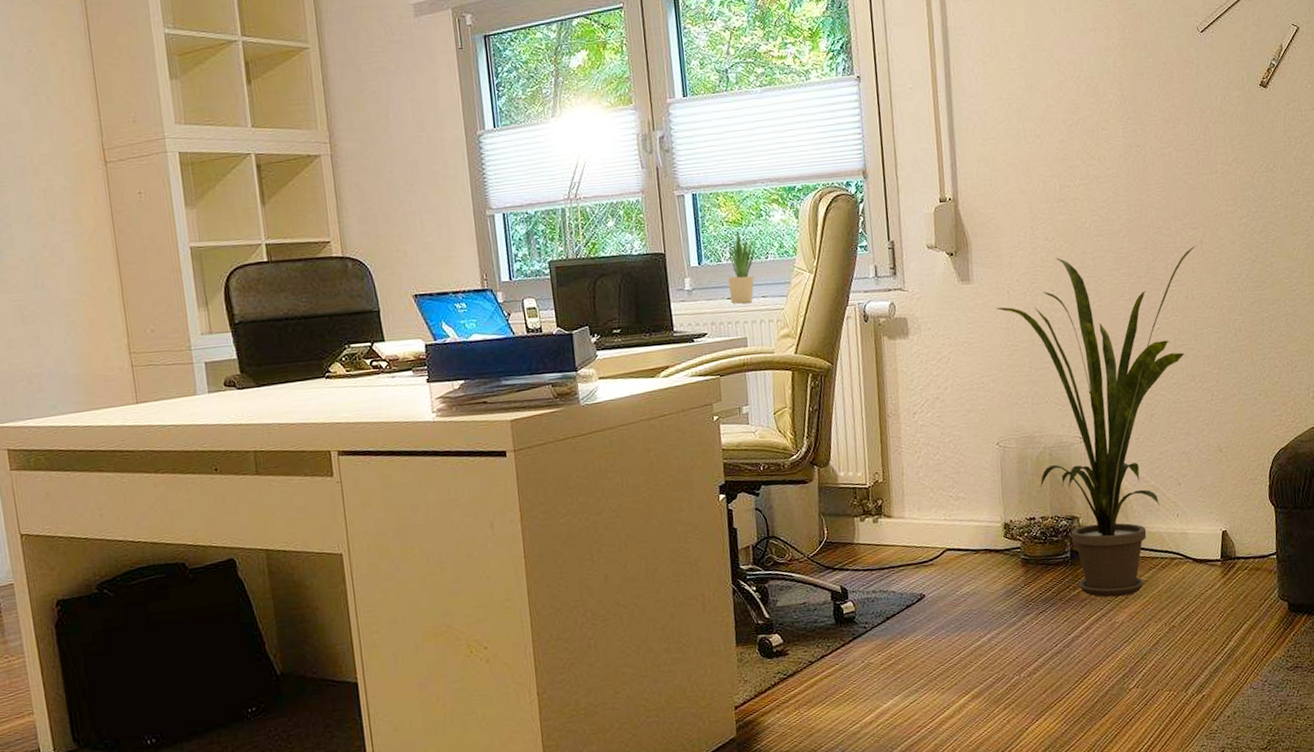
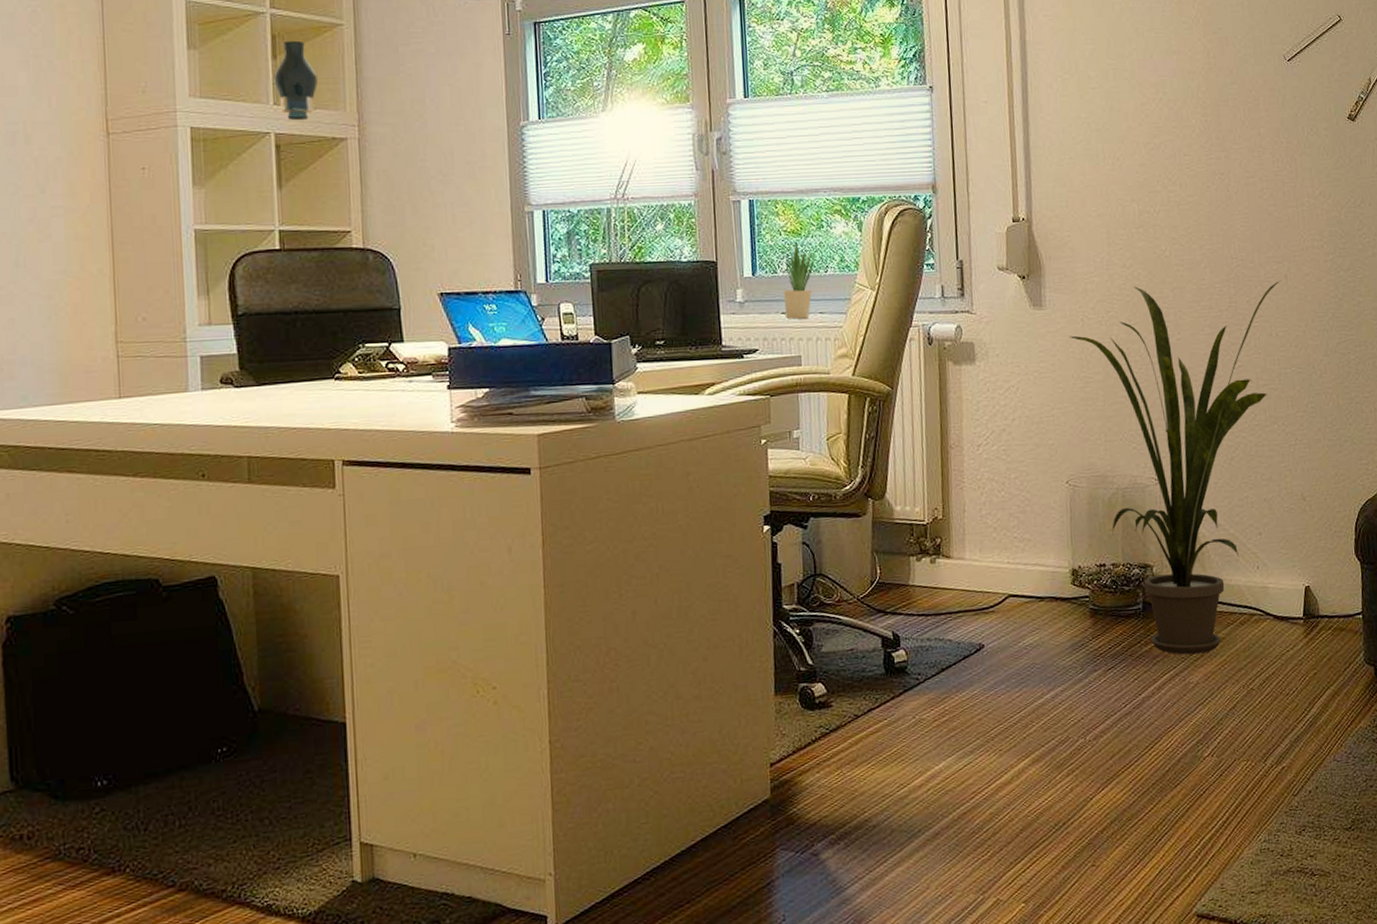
vase: none [249,65,291,142] -> present [273,40,318,121]

